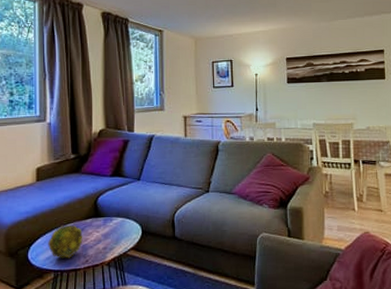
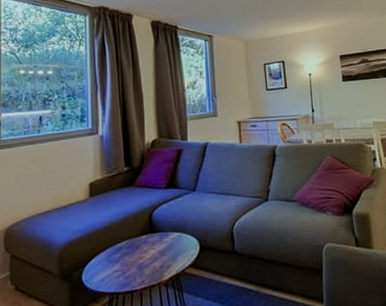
decorative ball: present [48,224,83,259] -> none [102,242,139,280]

